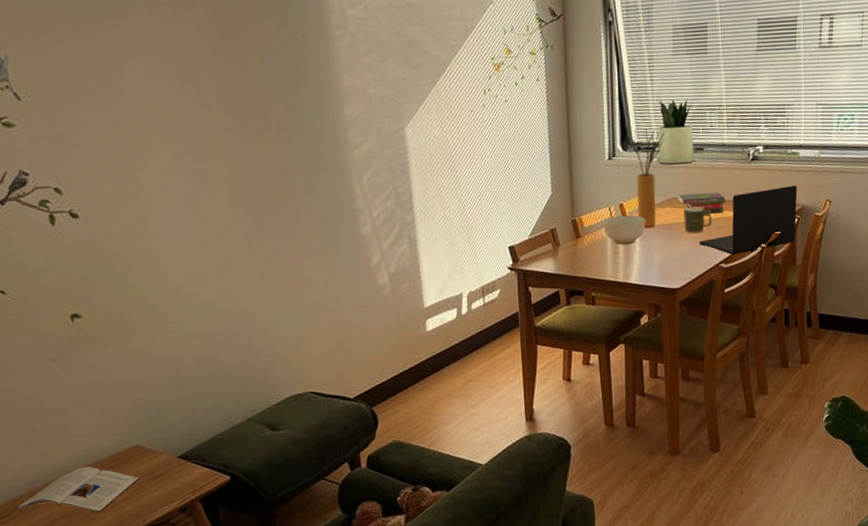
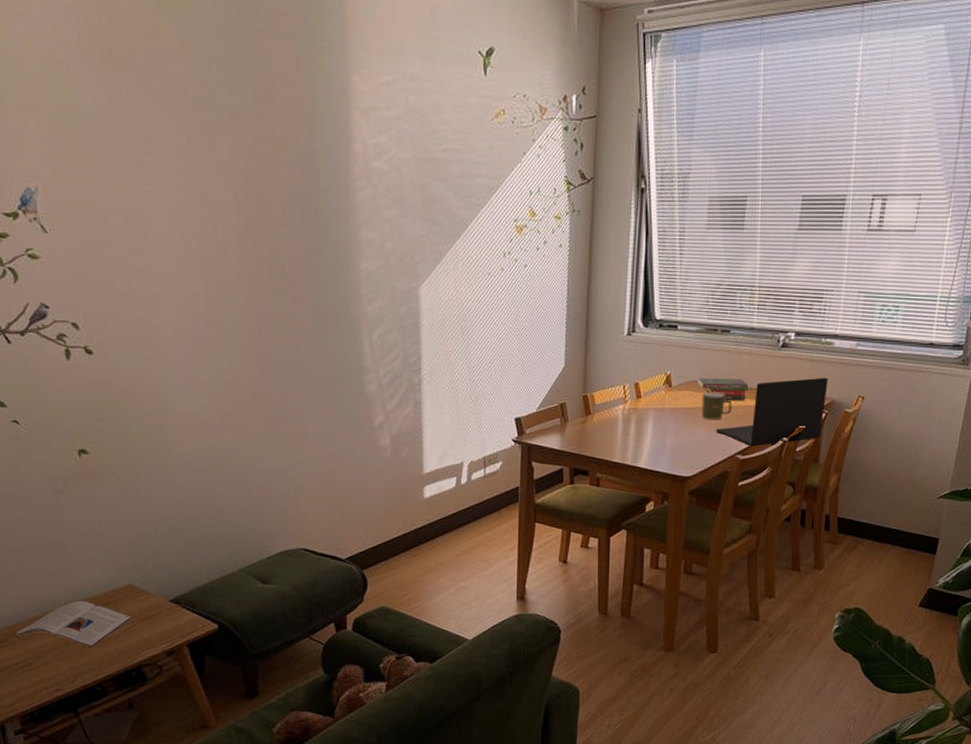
bowl: present [603,215,646,244] -> none [615,395,661,425]
vase: present [631,128,665,228] -> none [653,305,691,410]
planter: present [655,98,697,165] -> none [677,276,722,346]

